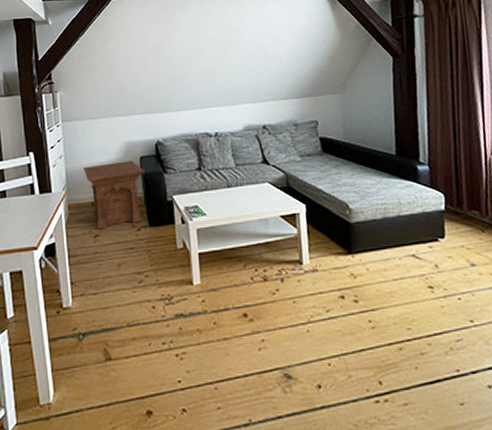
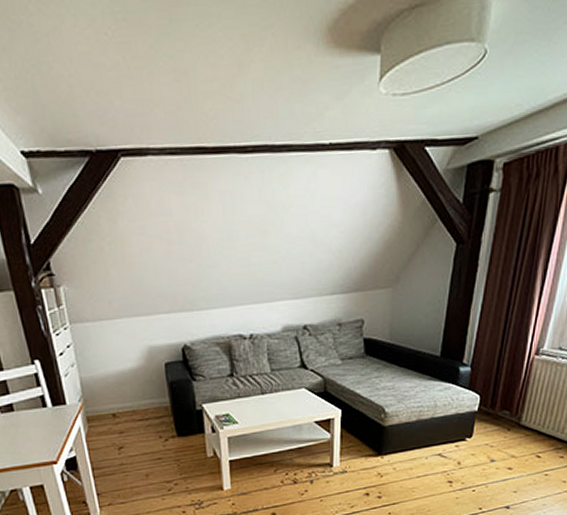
side table: present [84,160,144,230] -> none [101,367,170,442]

